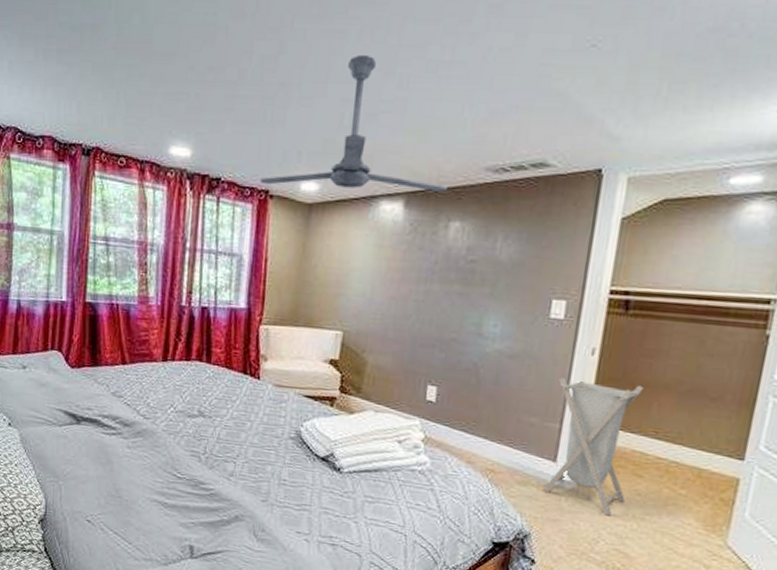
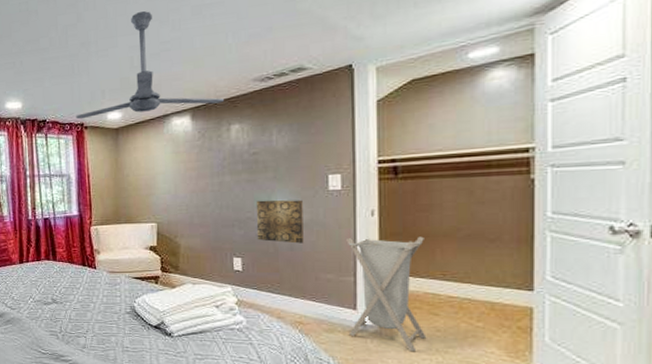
wall art: none [458,319,518,378] -> present [256,200,304,244]

